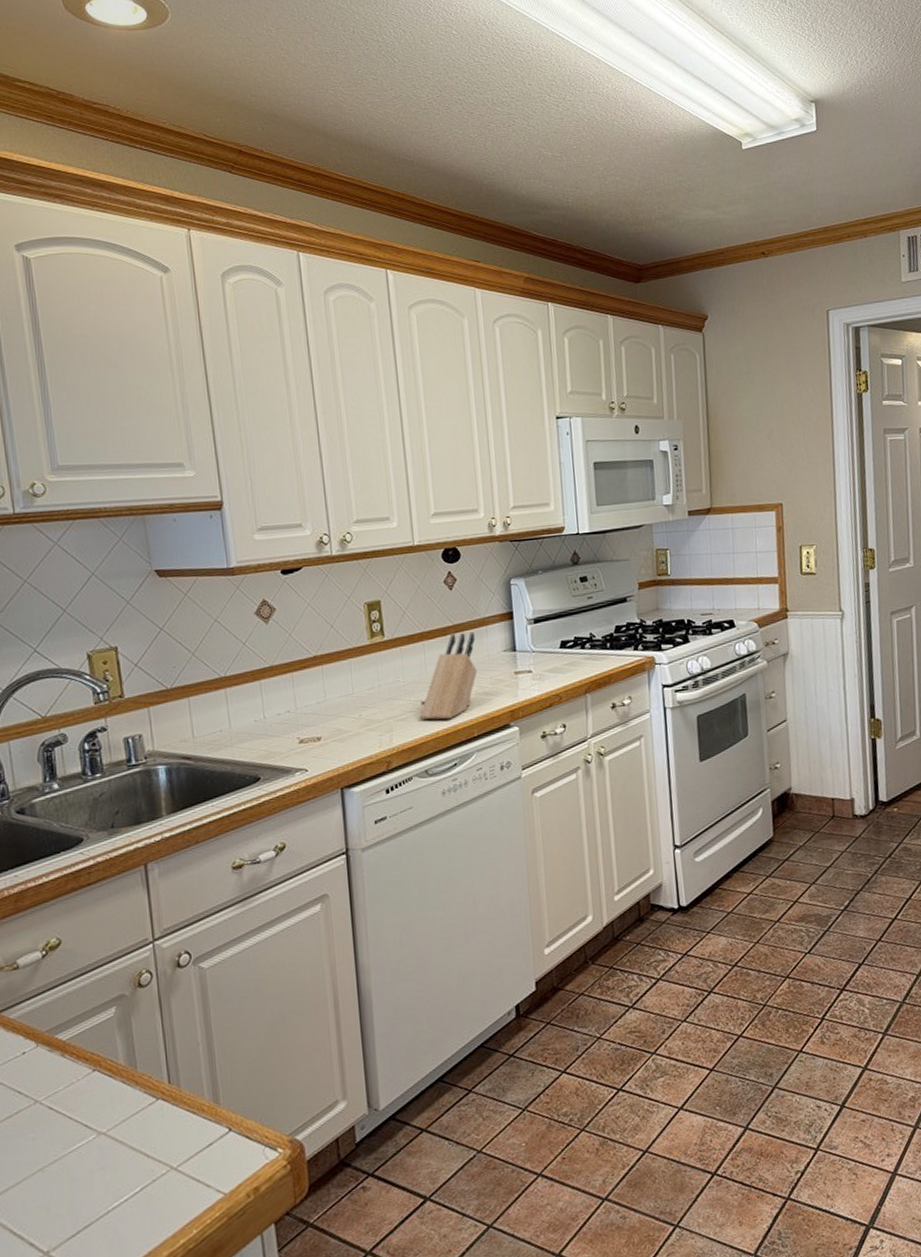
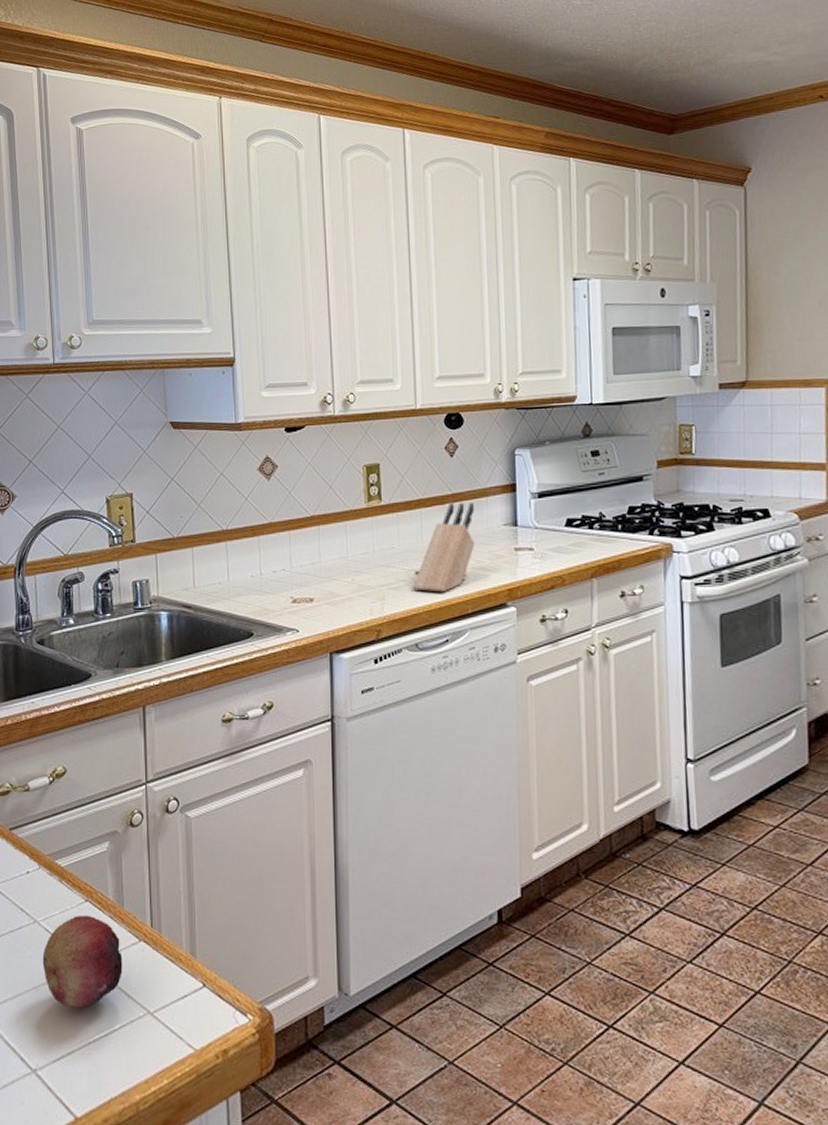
fruit: none [47,1084,140,1182] -> present [42,914,123,1009]

